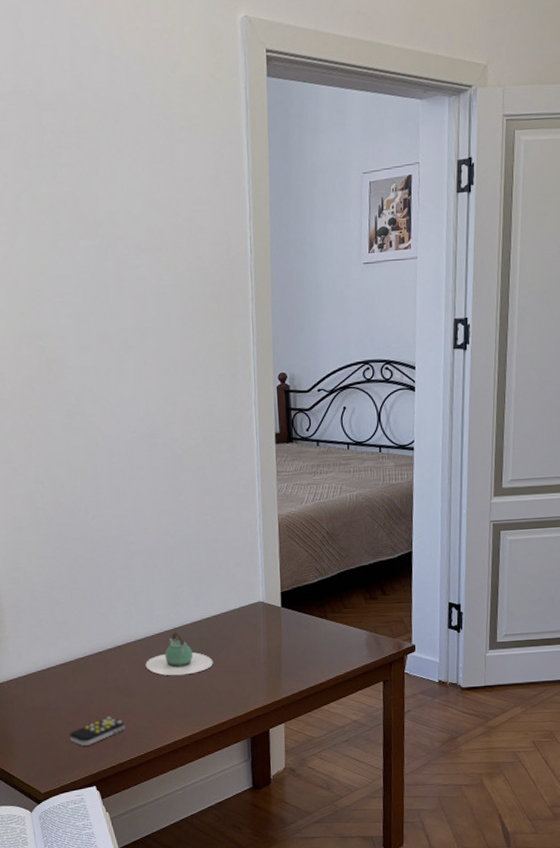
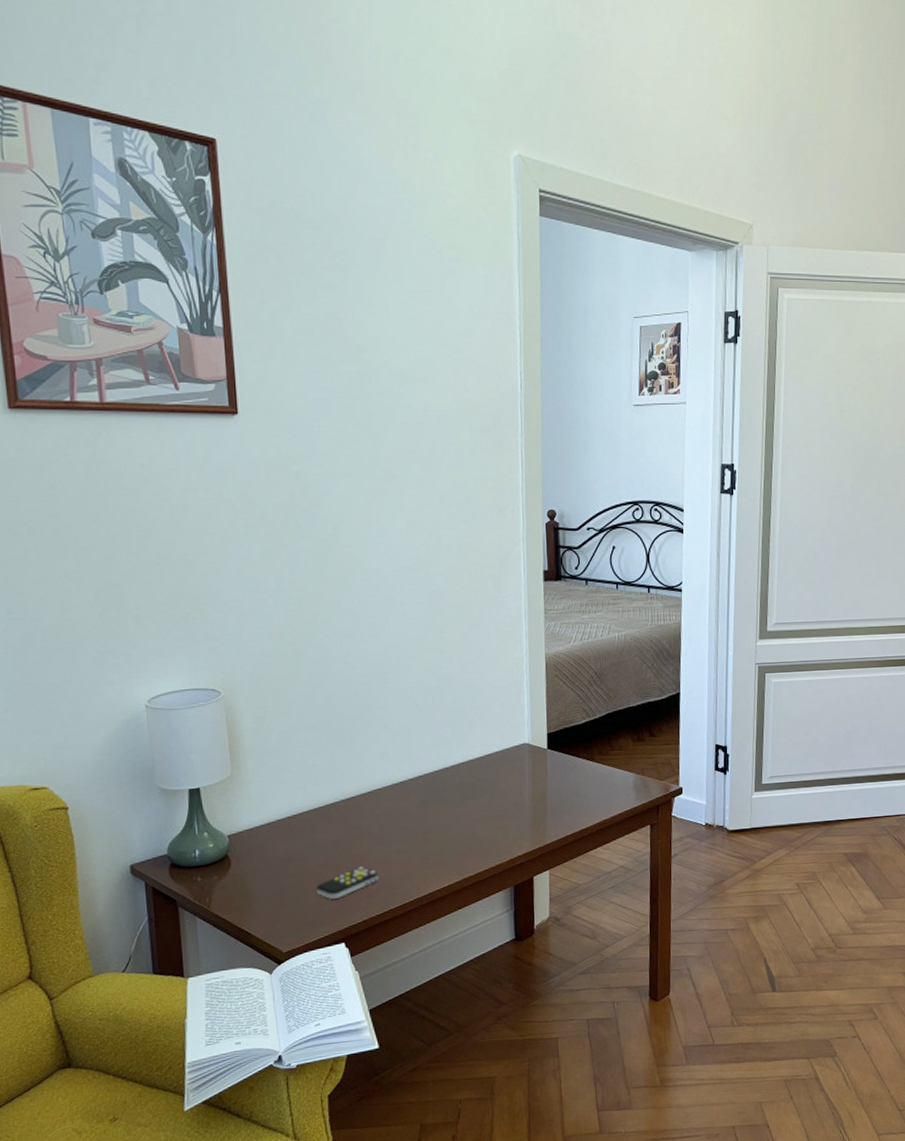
teapot: present [145,631,213,676] -> none [402,774,475,822]

